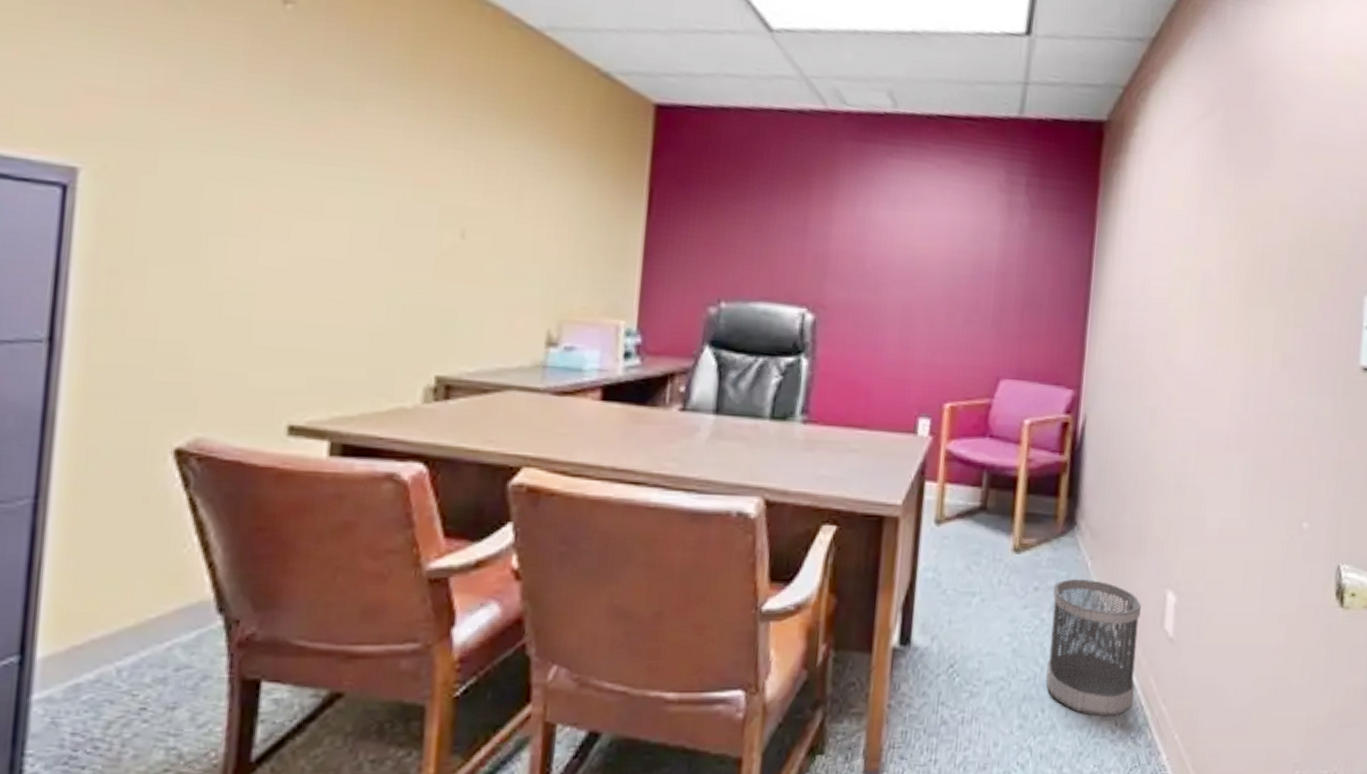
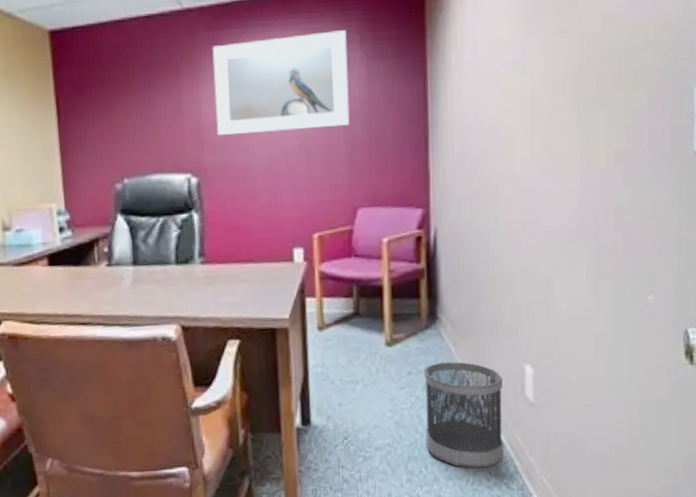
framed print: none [846,160,1012,280] -> present [212,30,350,136]

